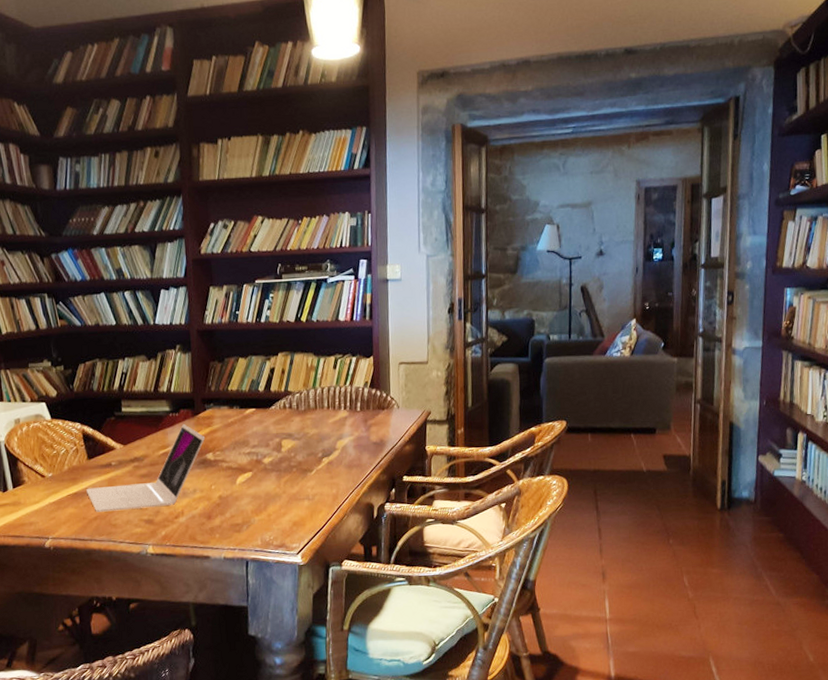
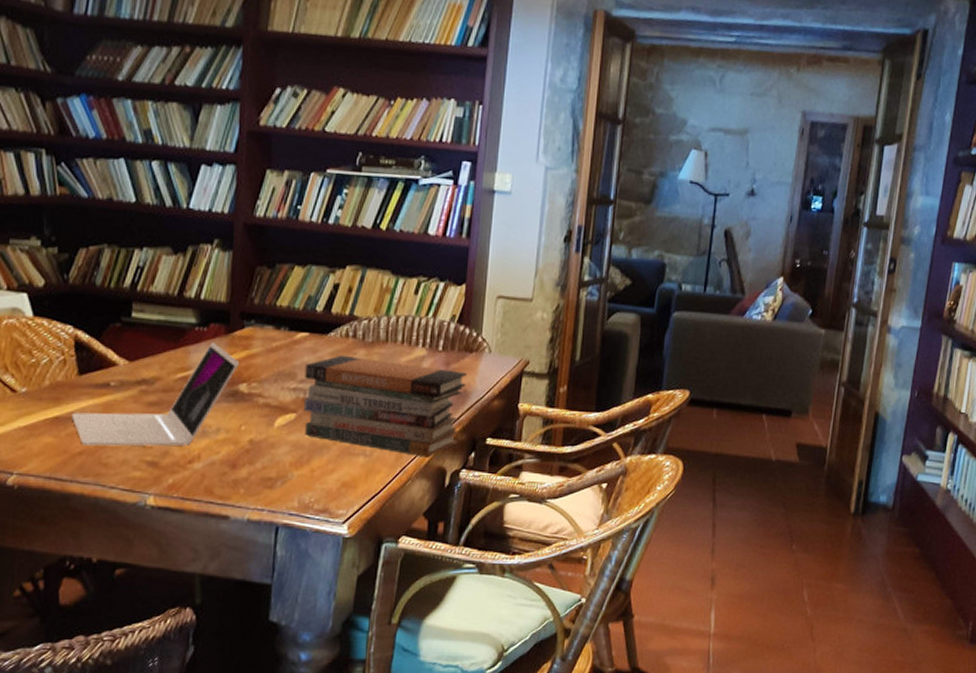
book stack: none [255,423,382,497] -> present [303,355,467,458]

